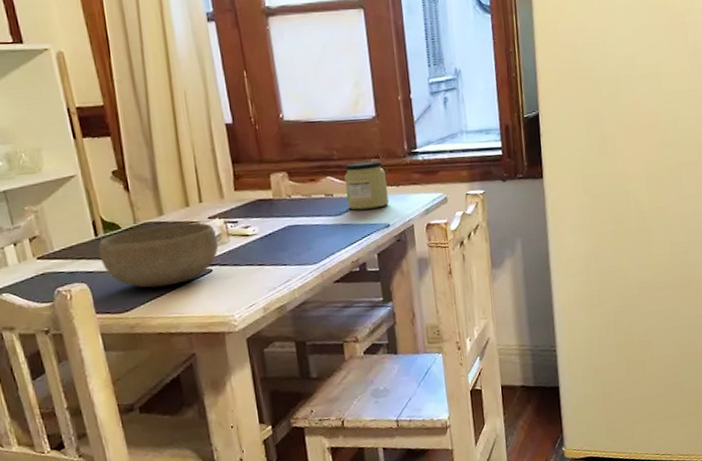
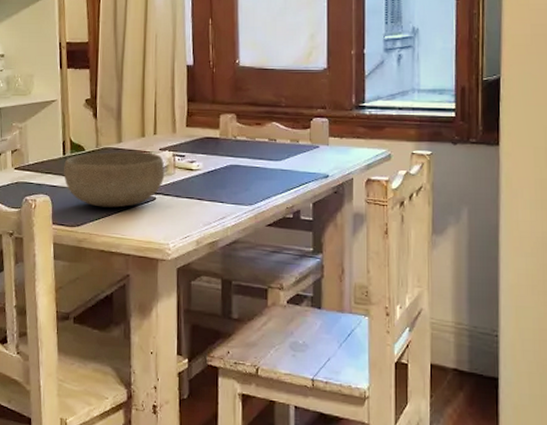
jar: present [344,160,390,210] -> none [289,110,331,158]

